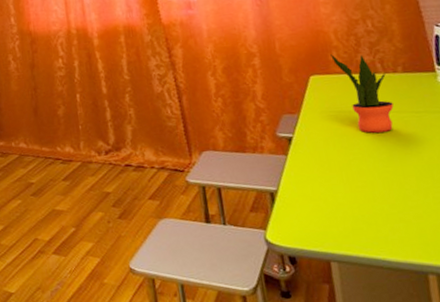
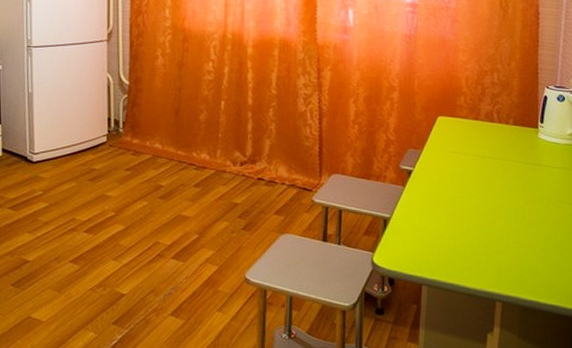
potted plant: present [330,54,394,133] -> none [459,99,500,175]

